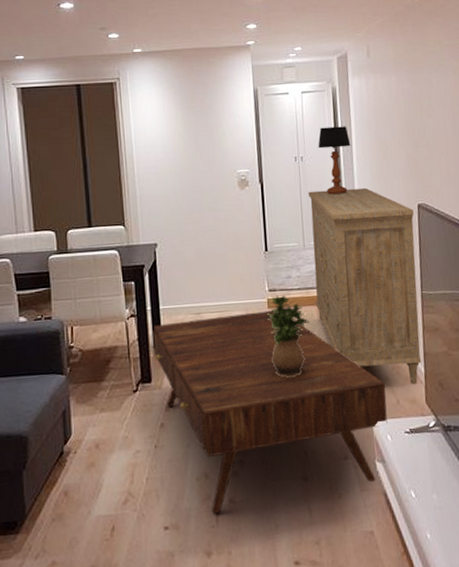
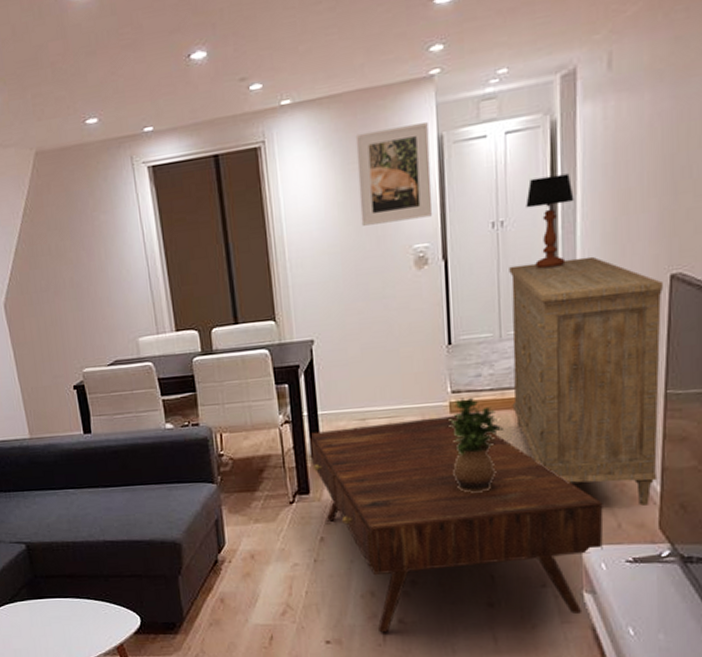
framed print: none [192,79,251,152] -> present [355,122,433,226]

